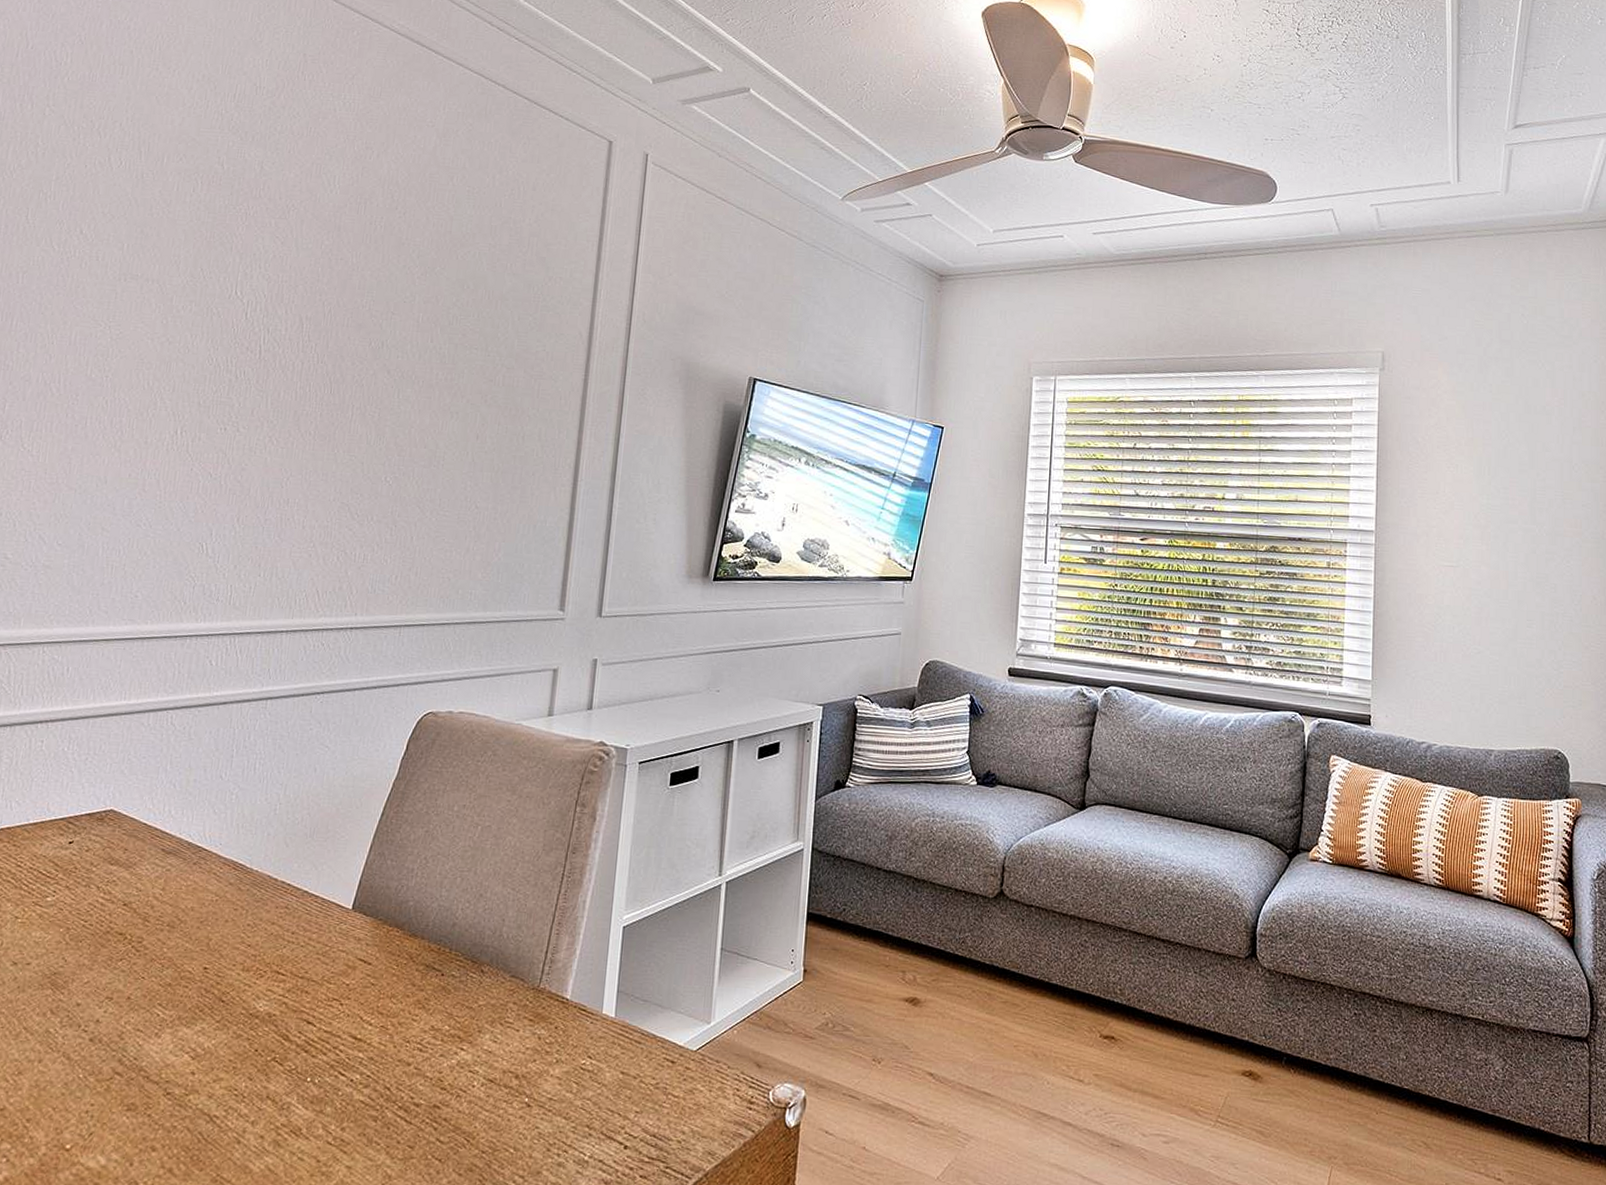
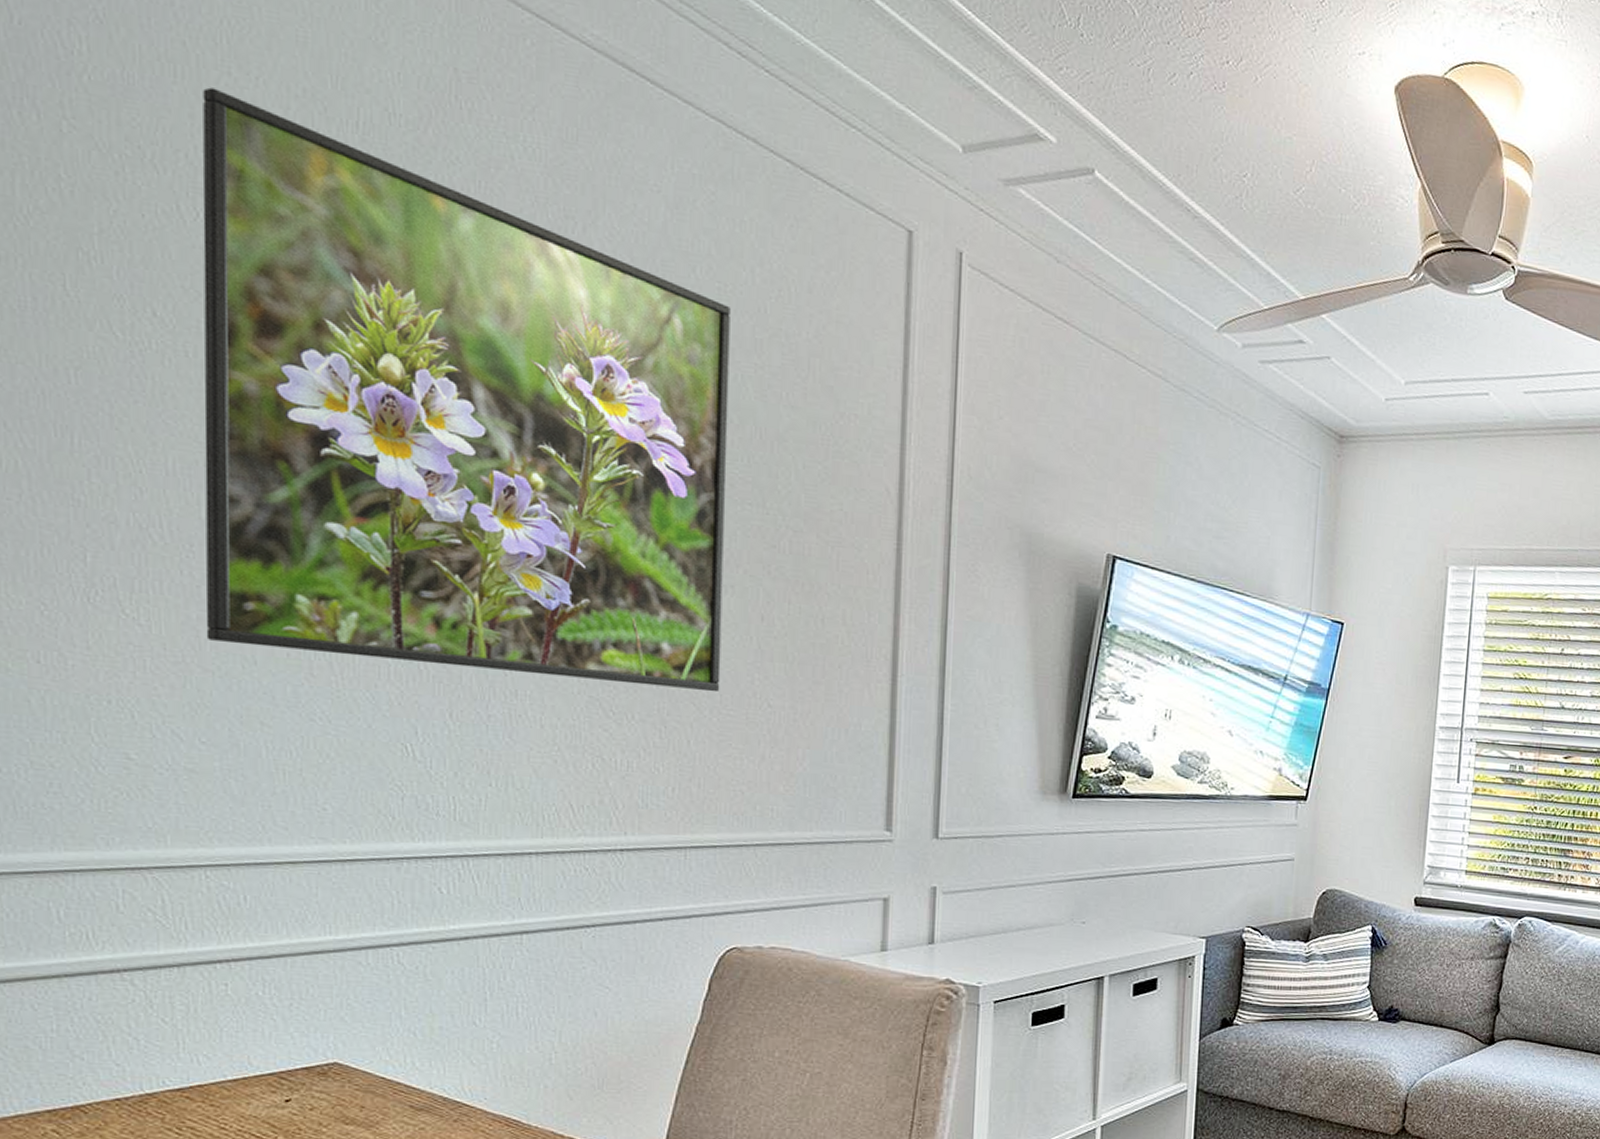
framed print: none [75,79,476,497] -> present [202,87,730,692]

